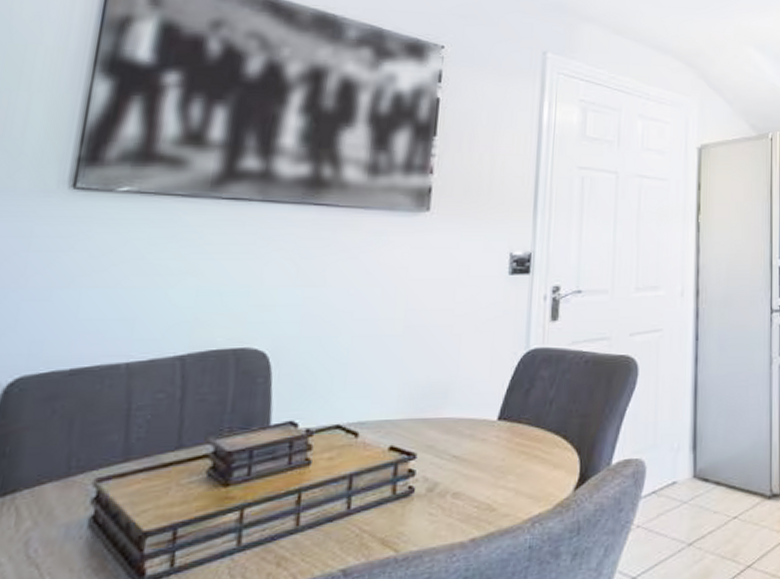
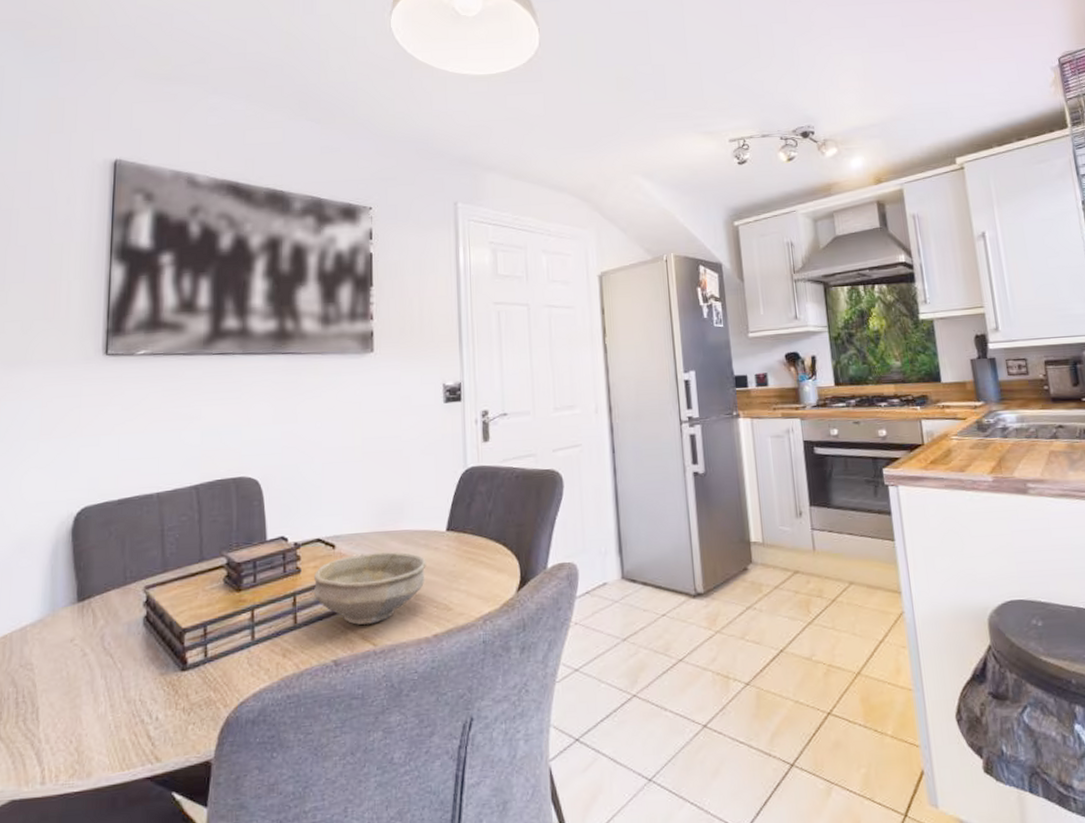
bowl: none [325,442,470,528] -> present [313,552,426,625]

